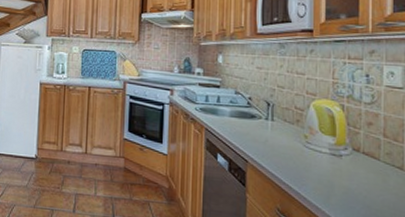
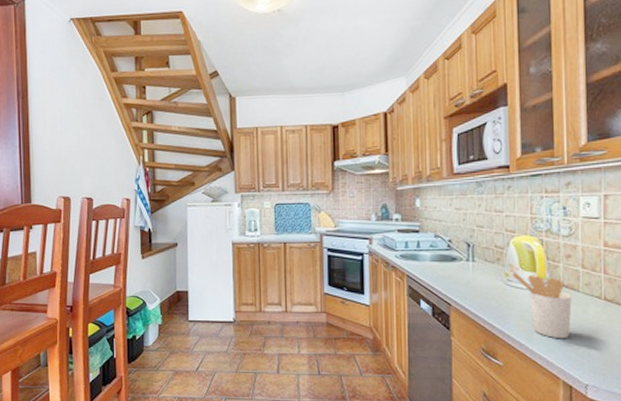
utensil holder: none [310,134,372,208] -> present [511,272,572,339]

